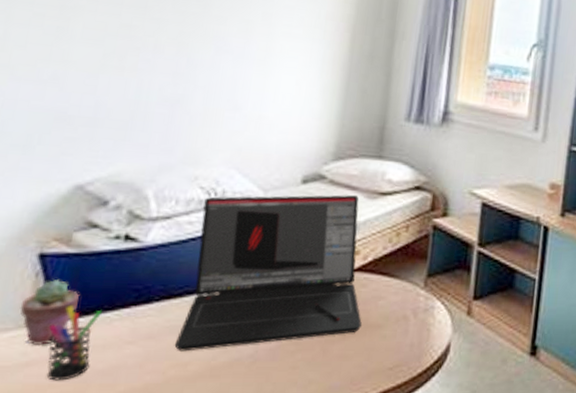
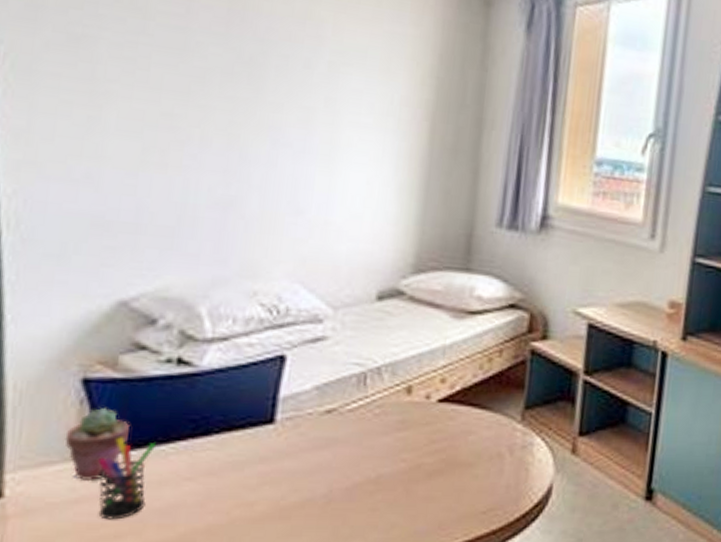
laptop: present [174,194,362,352] -> none [238,313,450,490]

